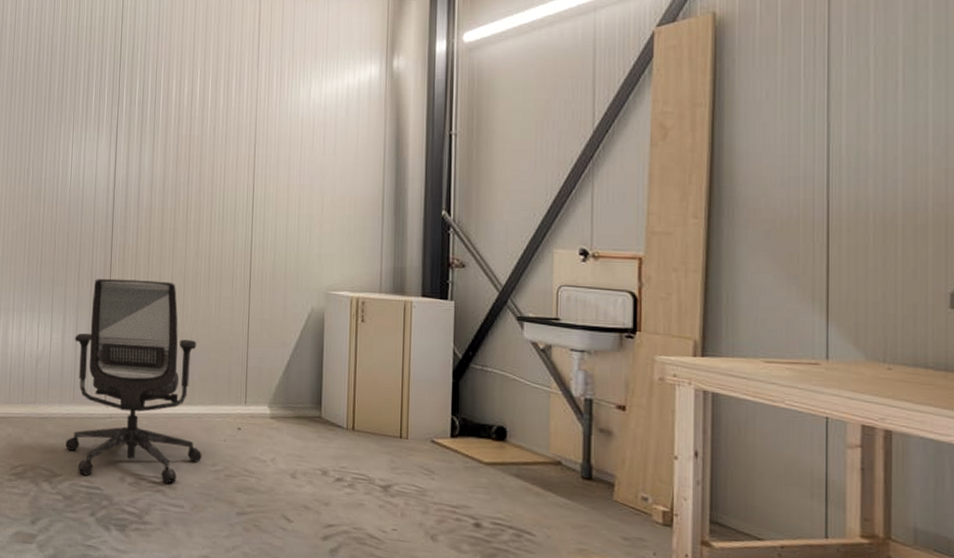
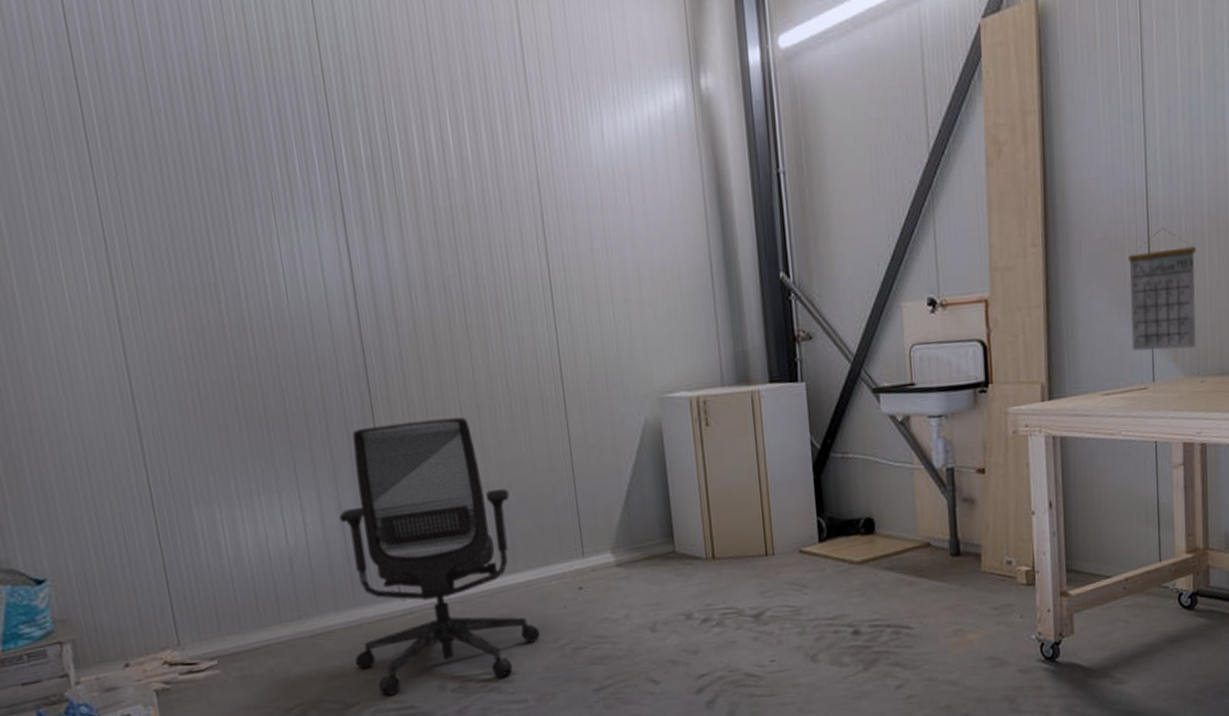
calendar: none [802,218,886,334] -> present [1128,228,1197,351]

